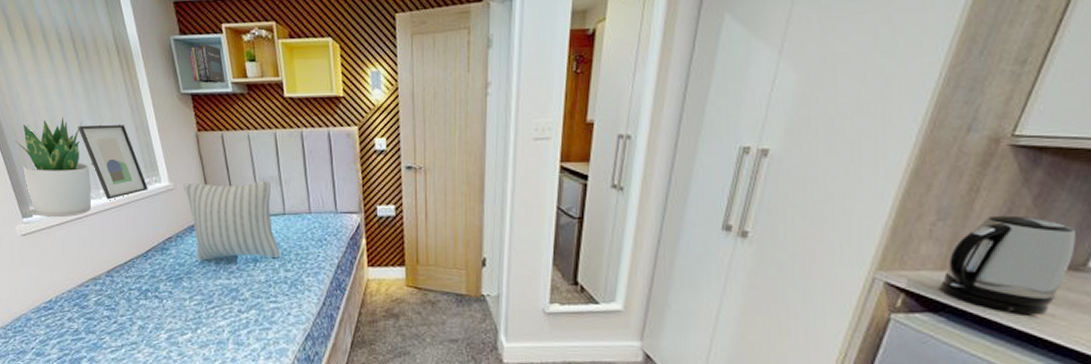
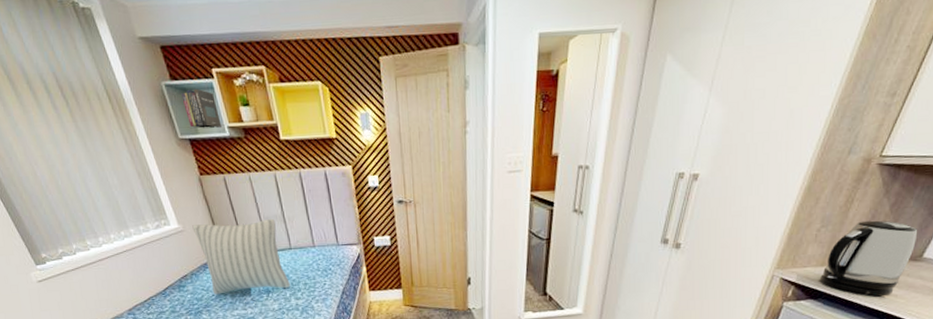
planter: present [14,117,92,218] -> none [15,165,105,264]
picture frame: present [78,124,148,200] -> none [79,170,158,244]

